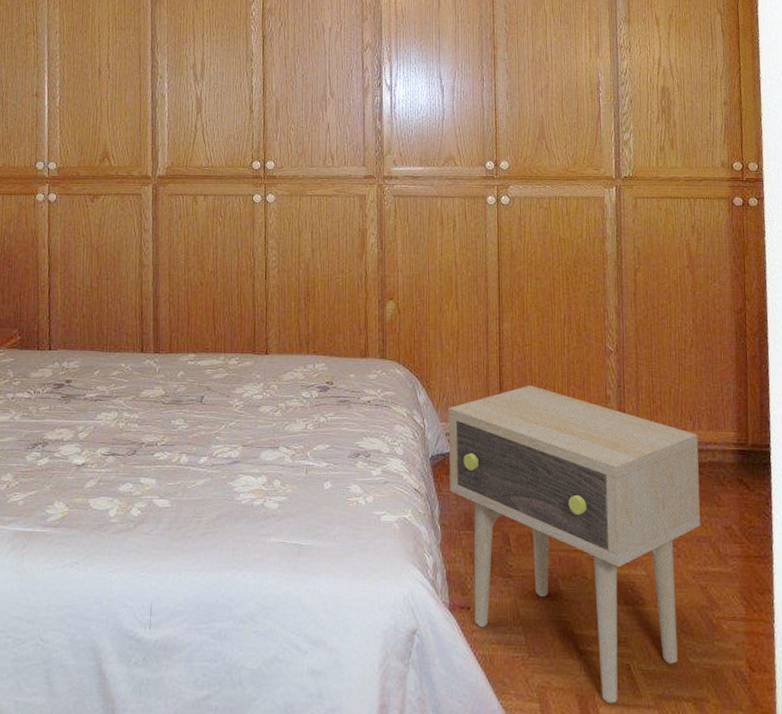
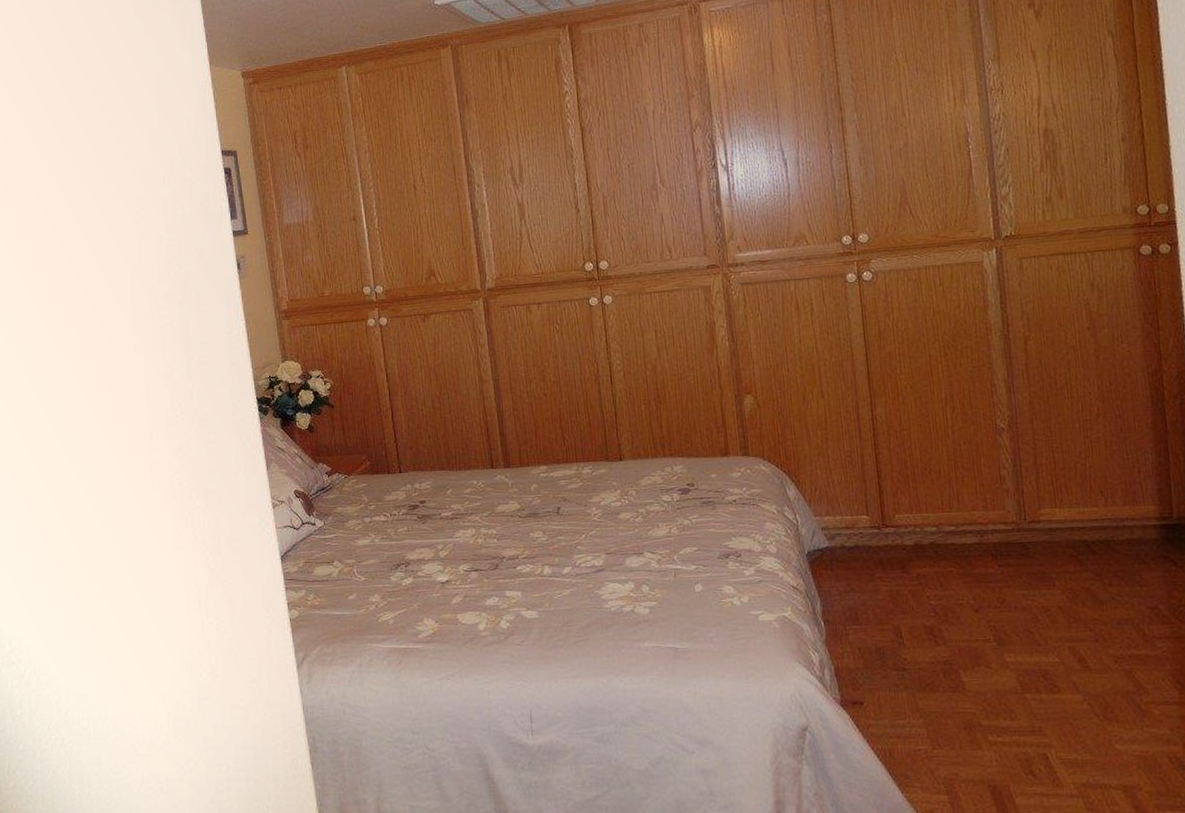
side table: present [449,386,701,704] -> none [822,472,1120,794]

